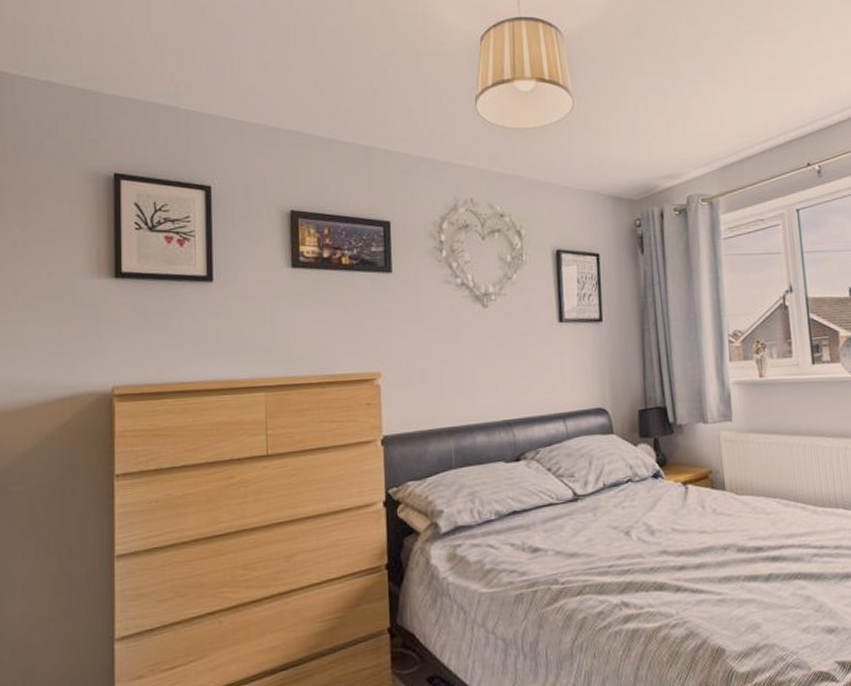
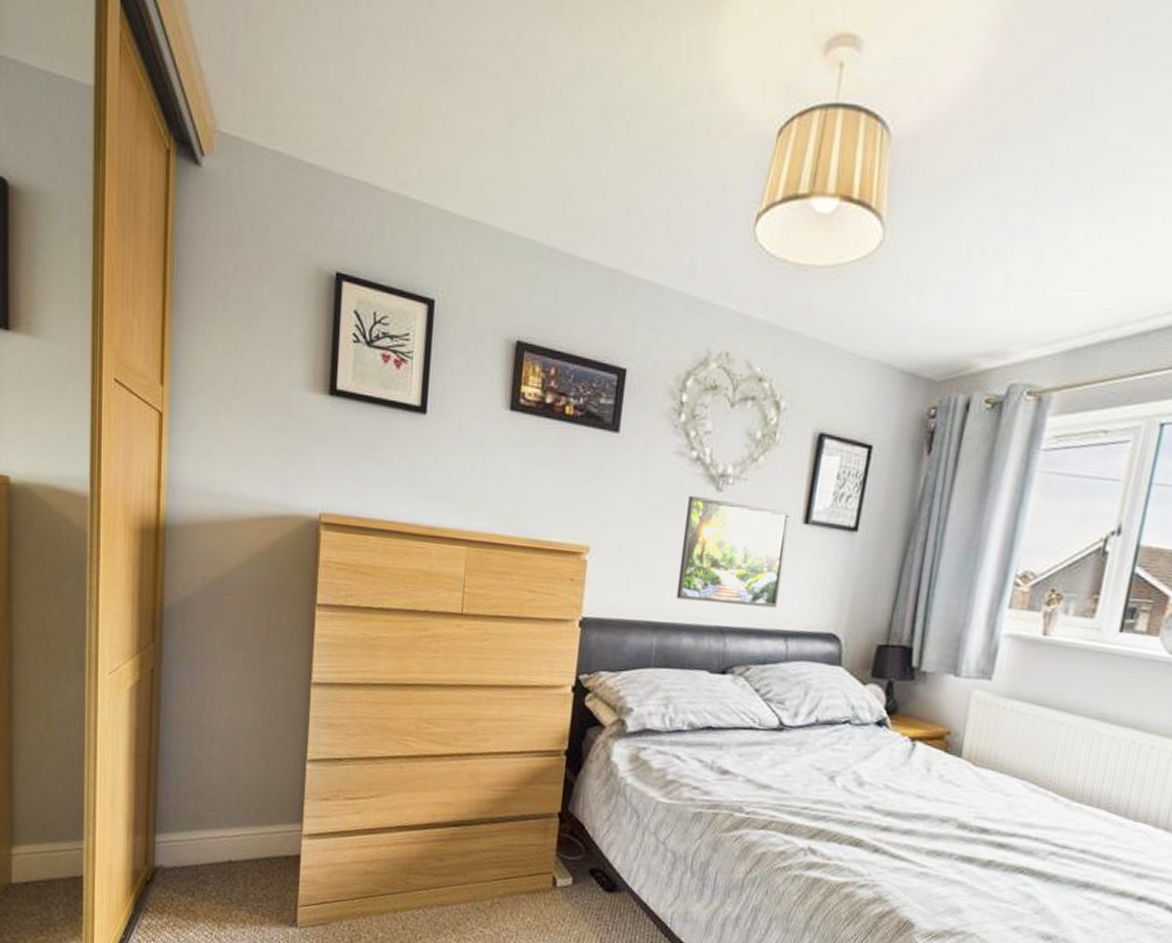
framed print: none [461,314,551,403] -> present [676,495,791,608]

